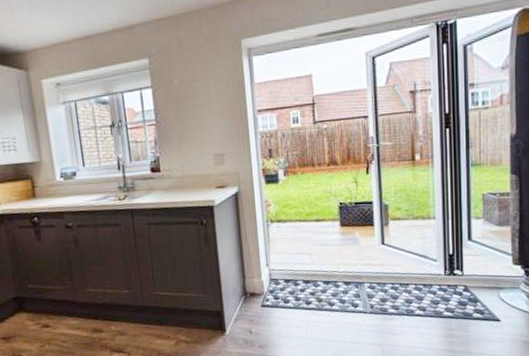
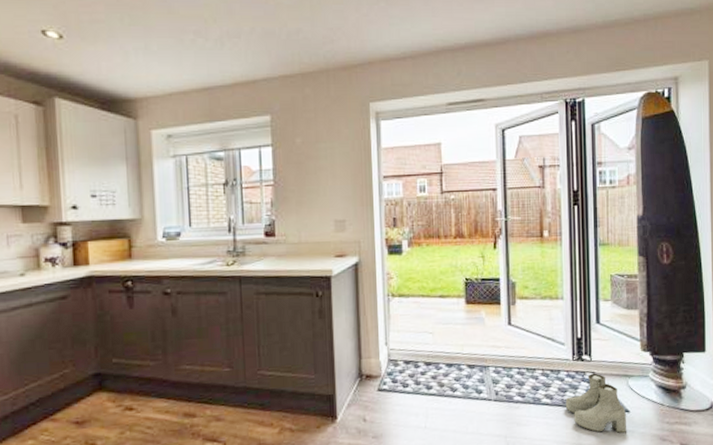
boots: none [437,286,497,341] -> present [565,373,626,434]

